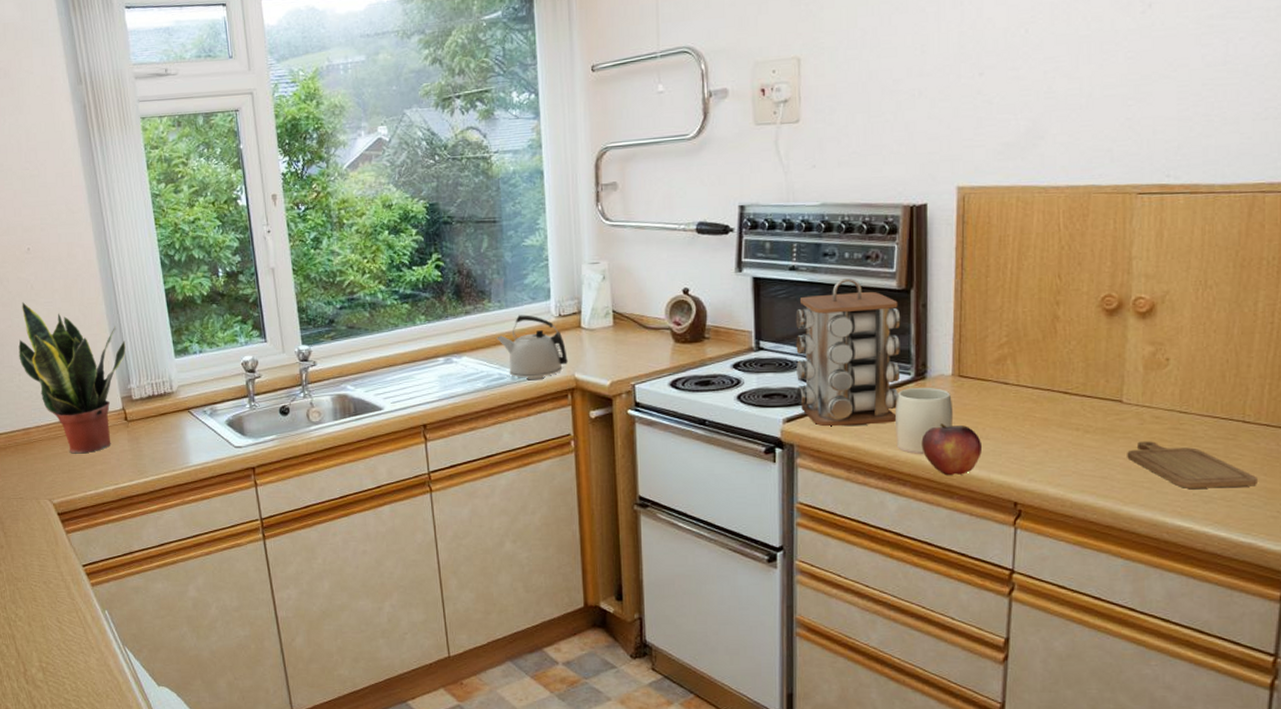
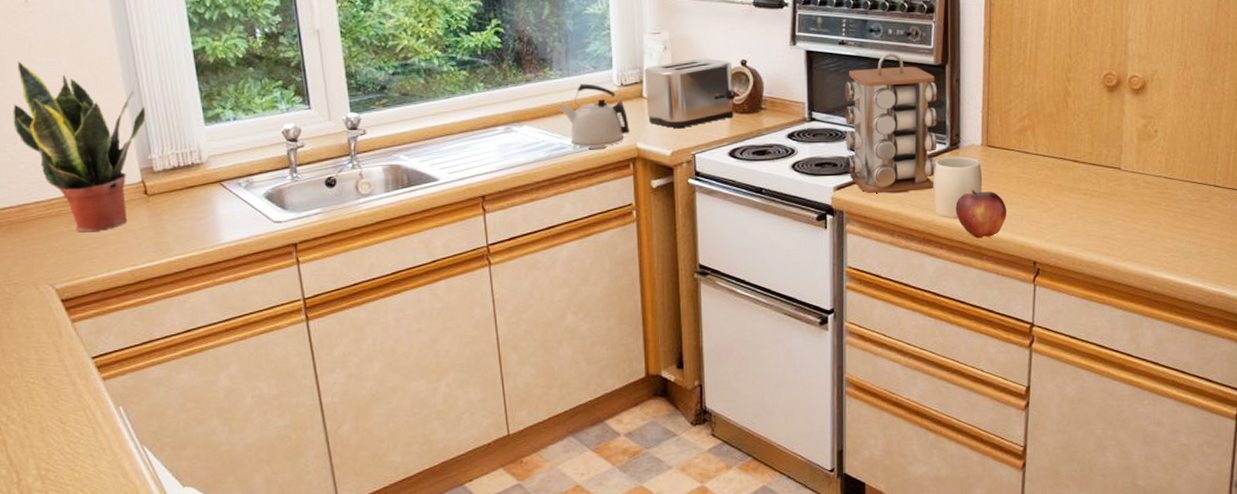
toaster: none [582,287,678,359] -> present [644,58,736,129]
chopping board: present [1127,441,1257,488] -> none [1125,204,1225,246]

